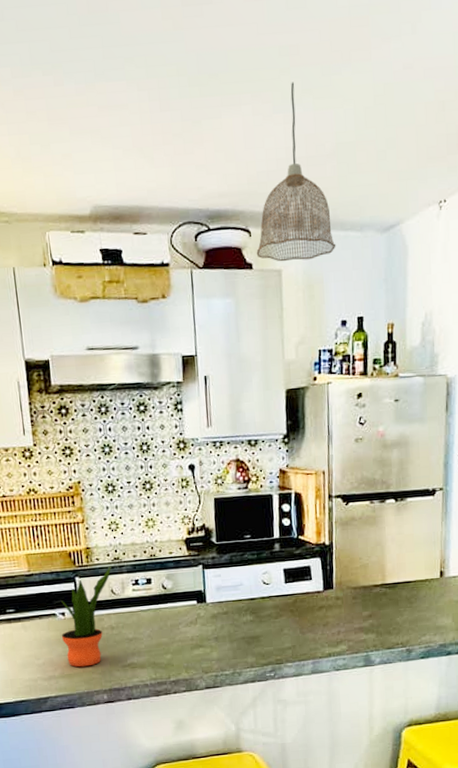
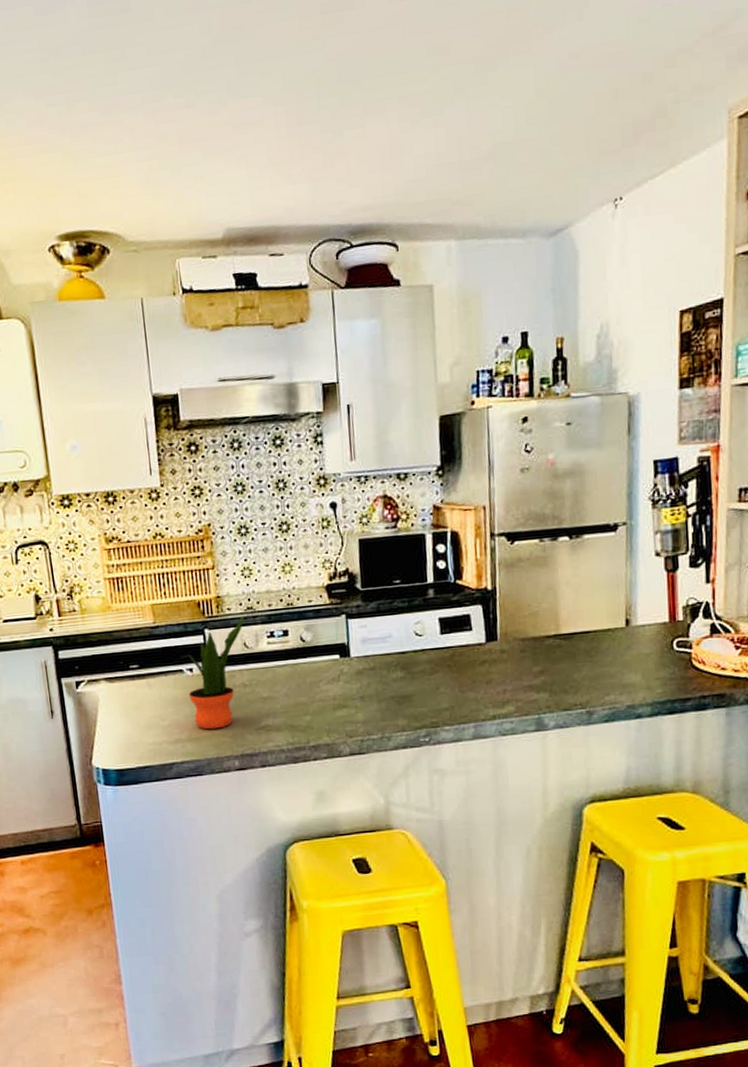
pendant lamp: present [256,82,336,262] -> none [404,83,495,277]

